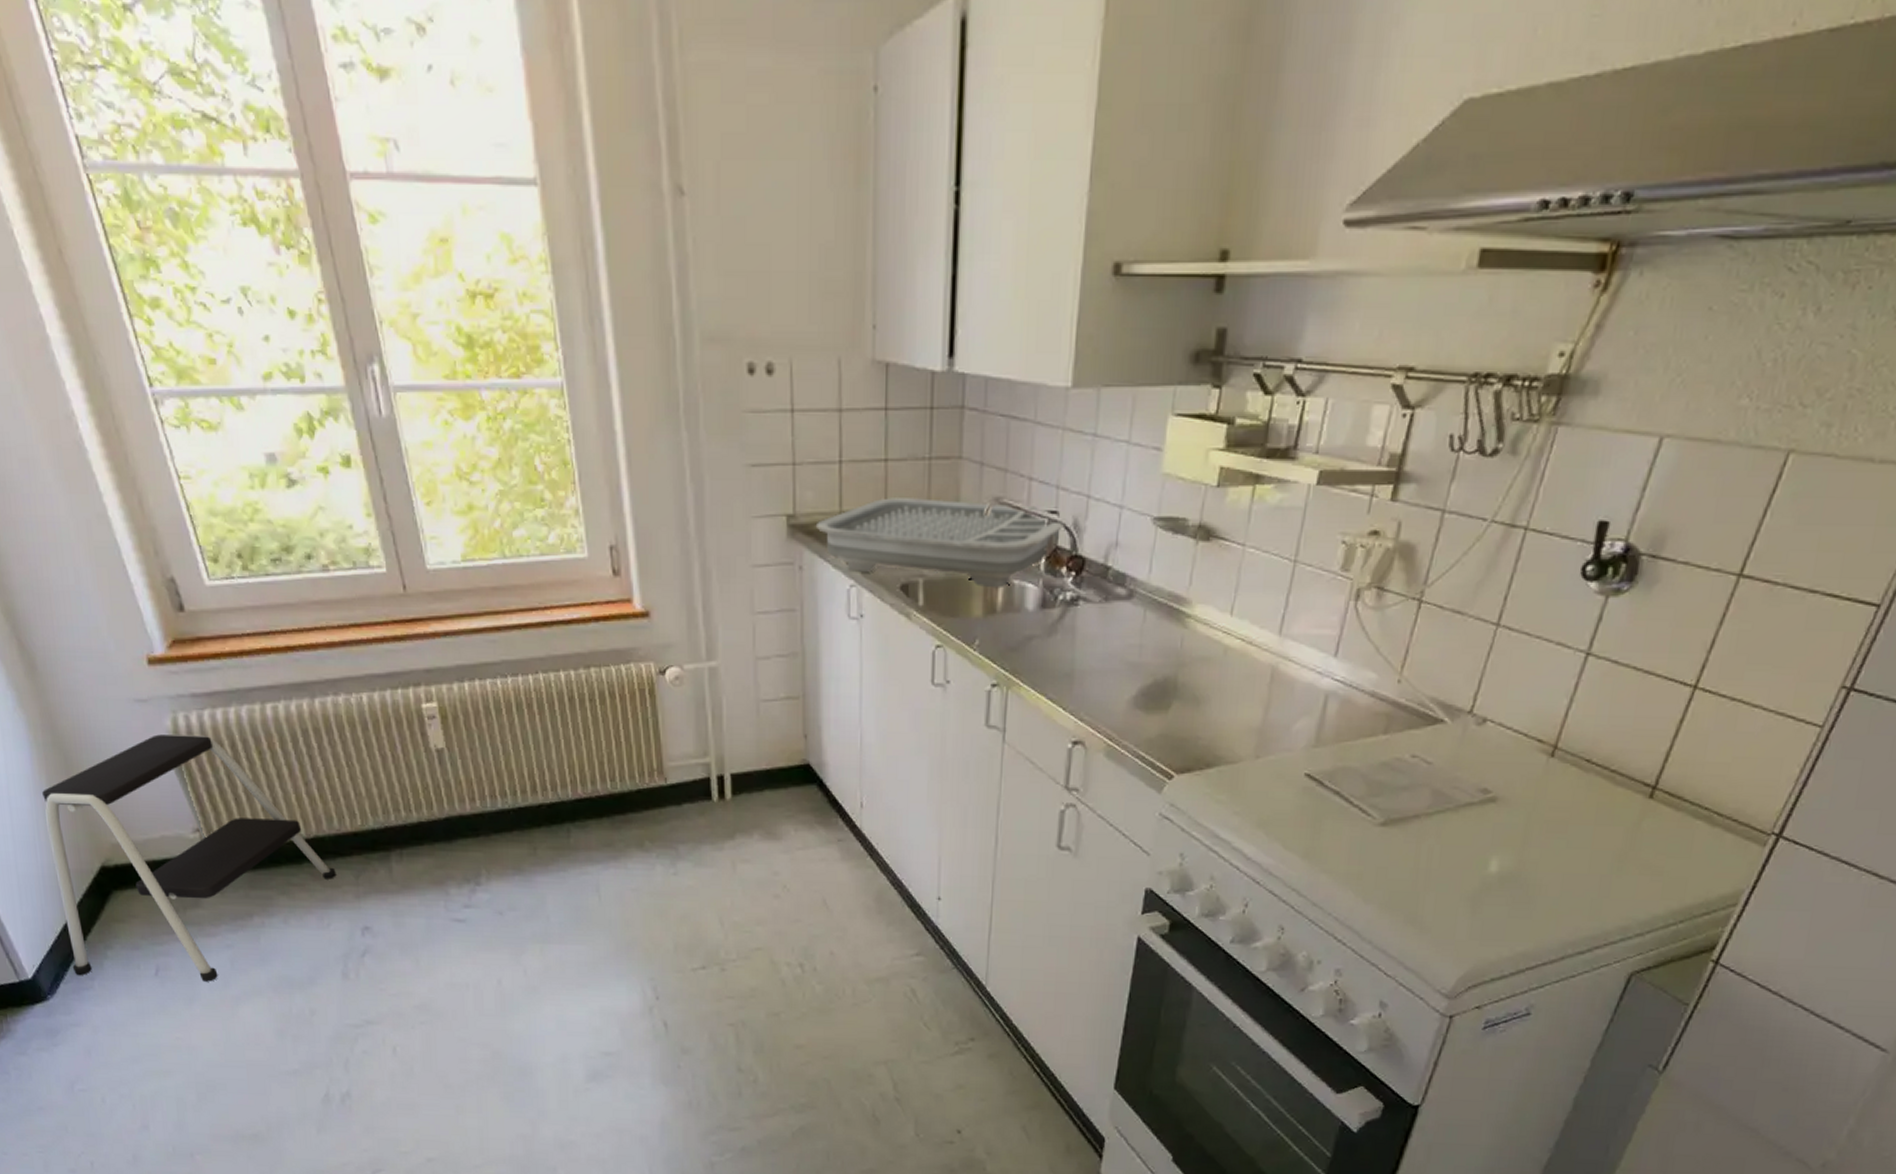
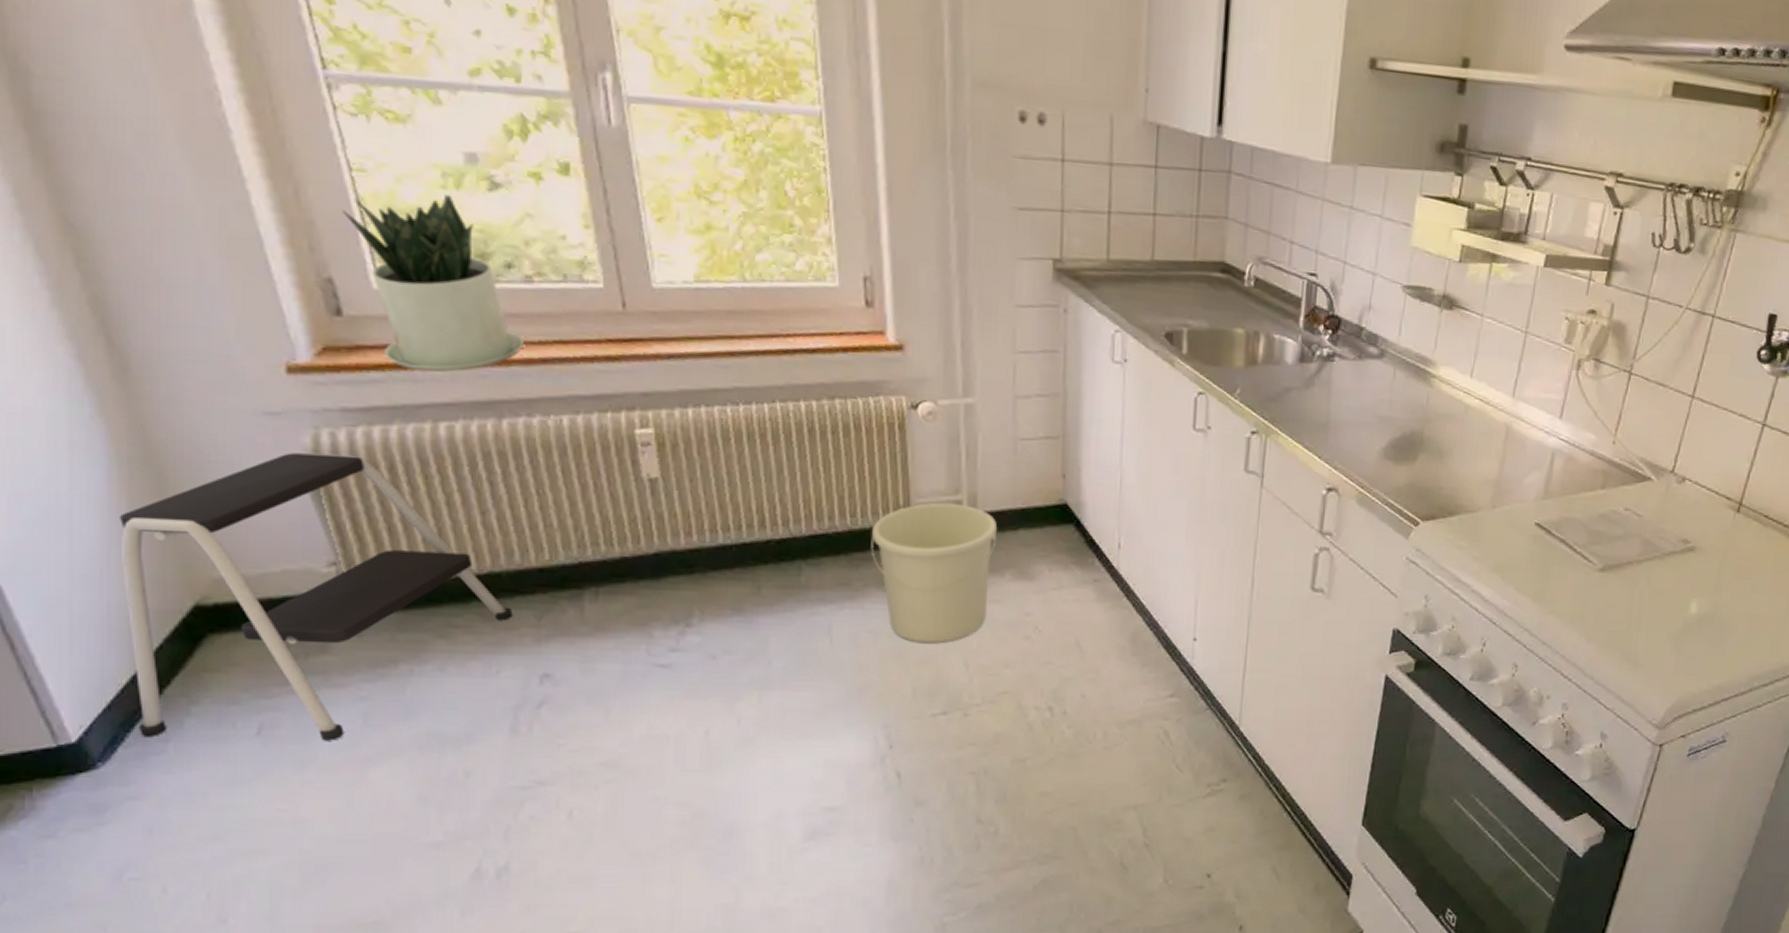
planter: none [176,494,326,659] -> present [342,194,524,373]
bucket: none [629,765,745,902] -> present [870,502,998,644]
dish rack: present [815,498,1067,589] -> none [1082,250,1325,342]

